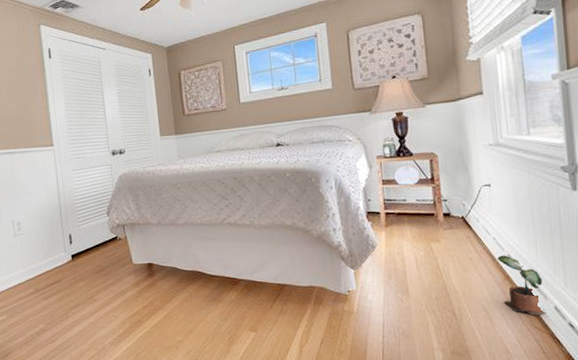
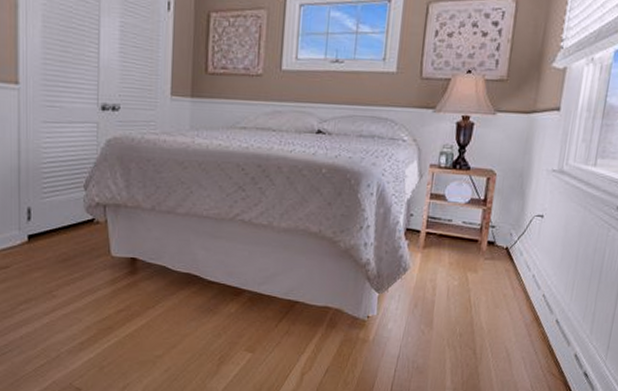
potted plant: present [498,255,546,315] -> none [527,294,570,361]

